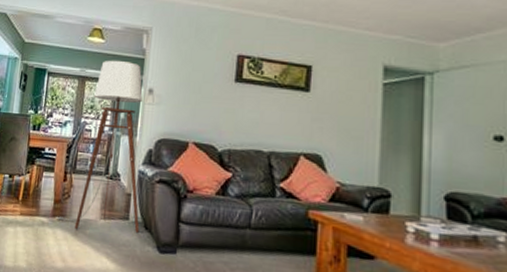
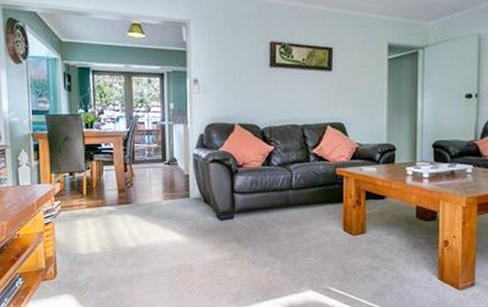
floor lamp: present [55,60,143,233] -> none [122,54,200,213]

